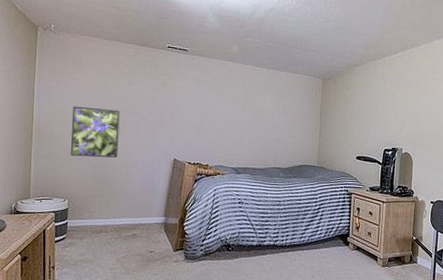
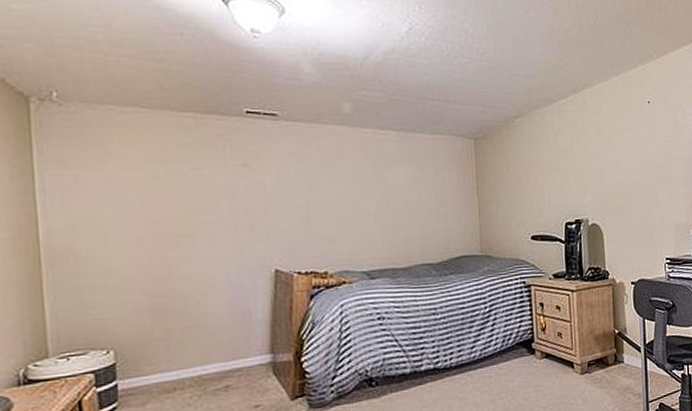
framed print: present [71,106,120,158] -> none [105,209,187,285]

